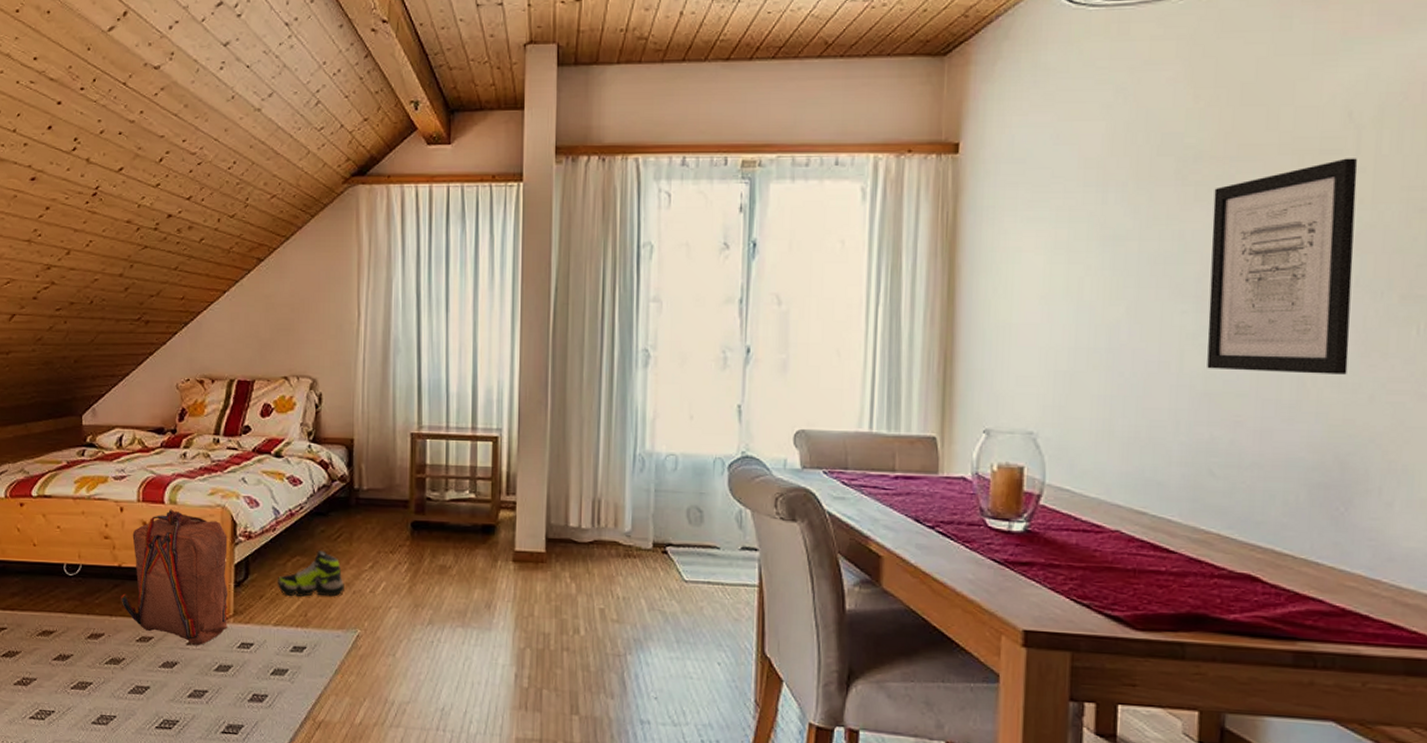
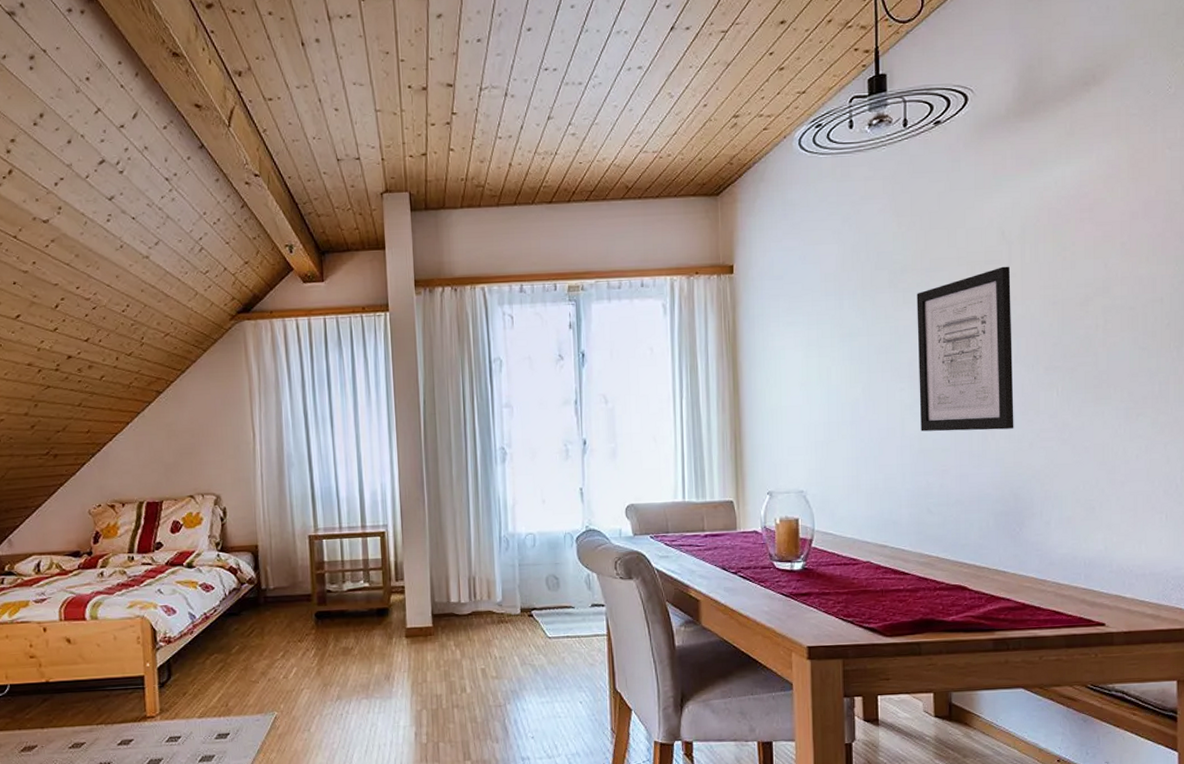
backpack: present [121,509,228,645] -> none [50,624,155,744]
shoe: present [277,550,344,597] -> none [198,646,260,690]

